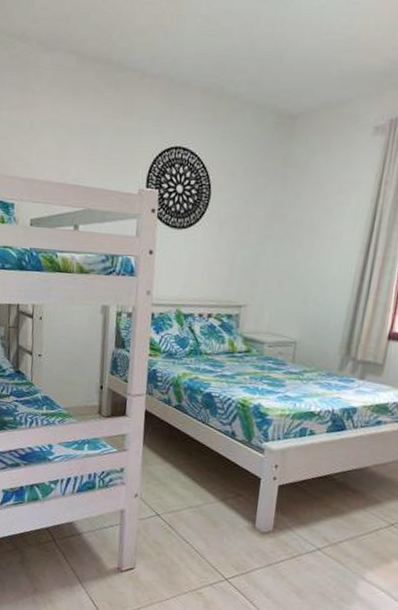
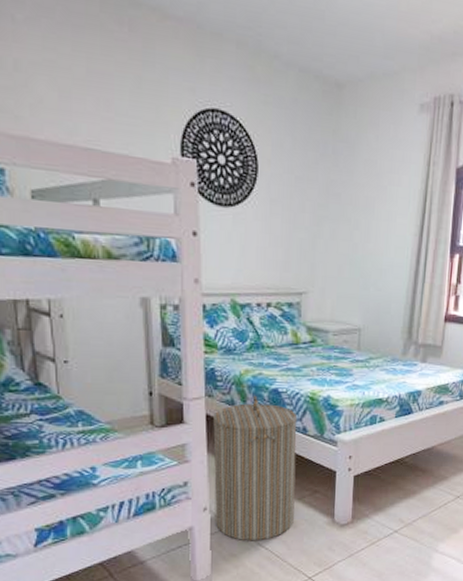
laundry hamper: none [144,397,228,534] -> present [213,395,298,541]

